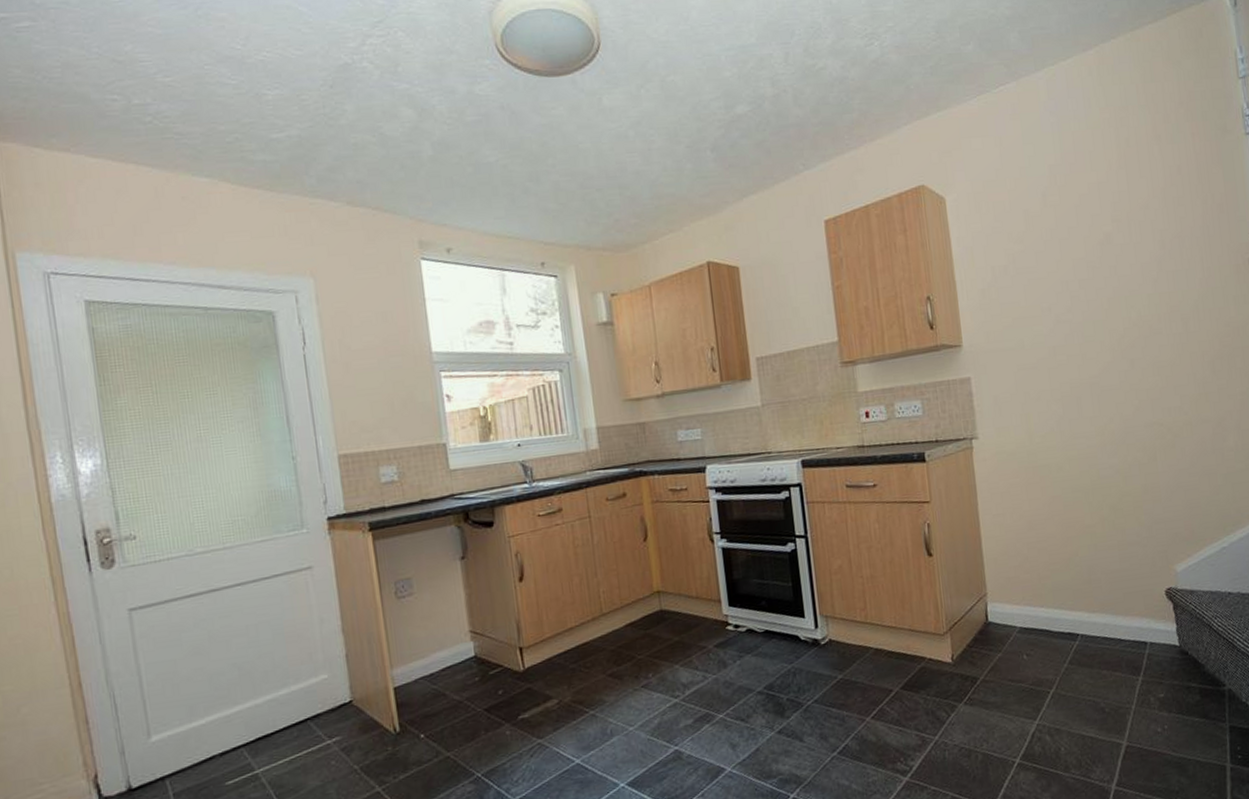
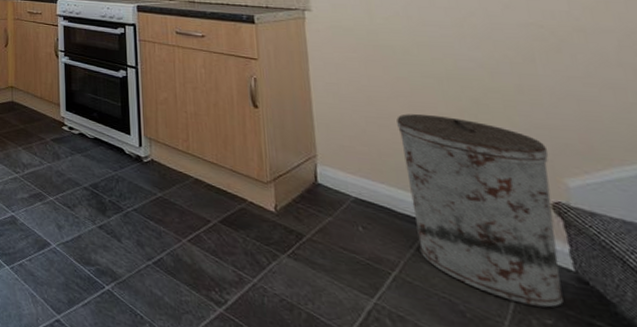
trash can: none [1053,527,1171,687] -> present [397,113,563,308]

